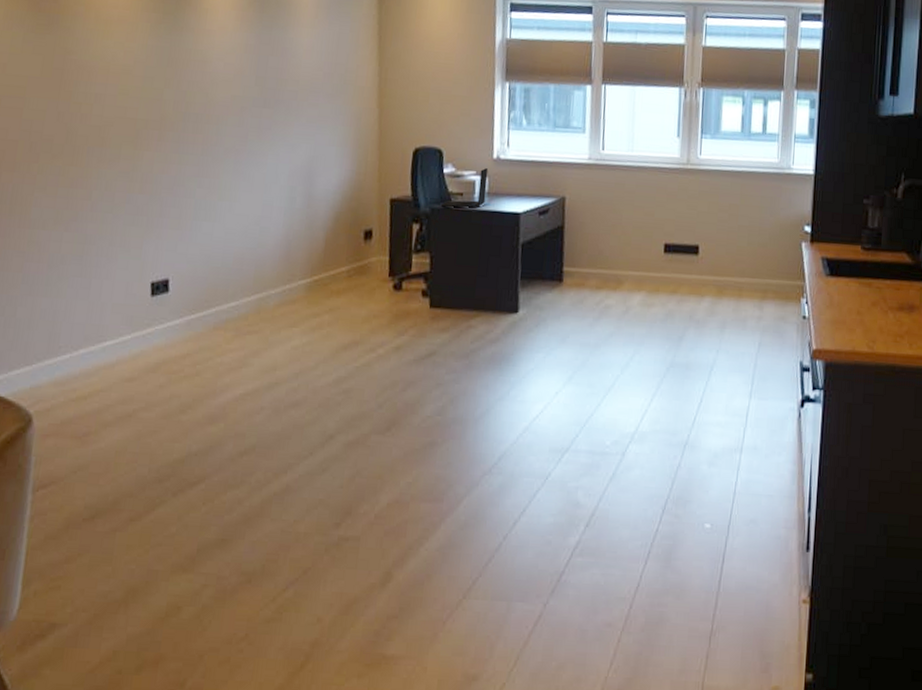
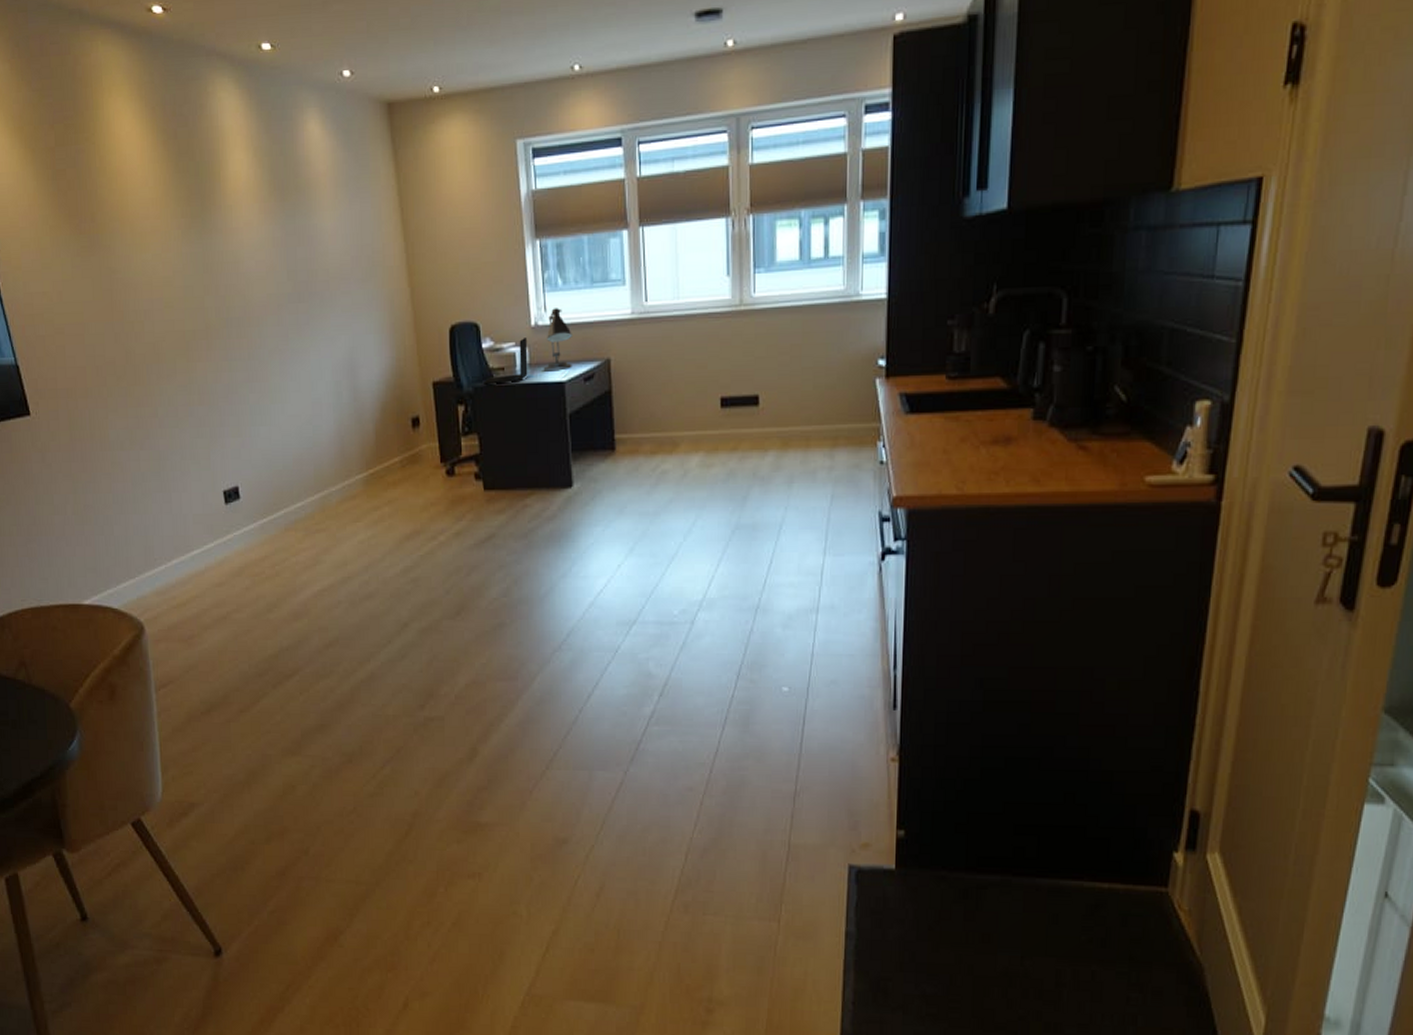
desk lamp: none [500,145,532,203] -> present [543,308,572,372]

